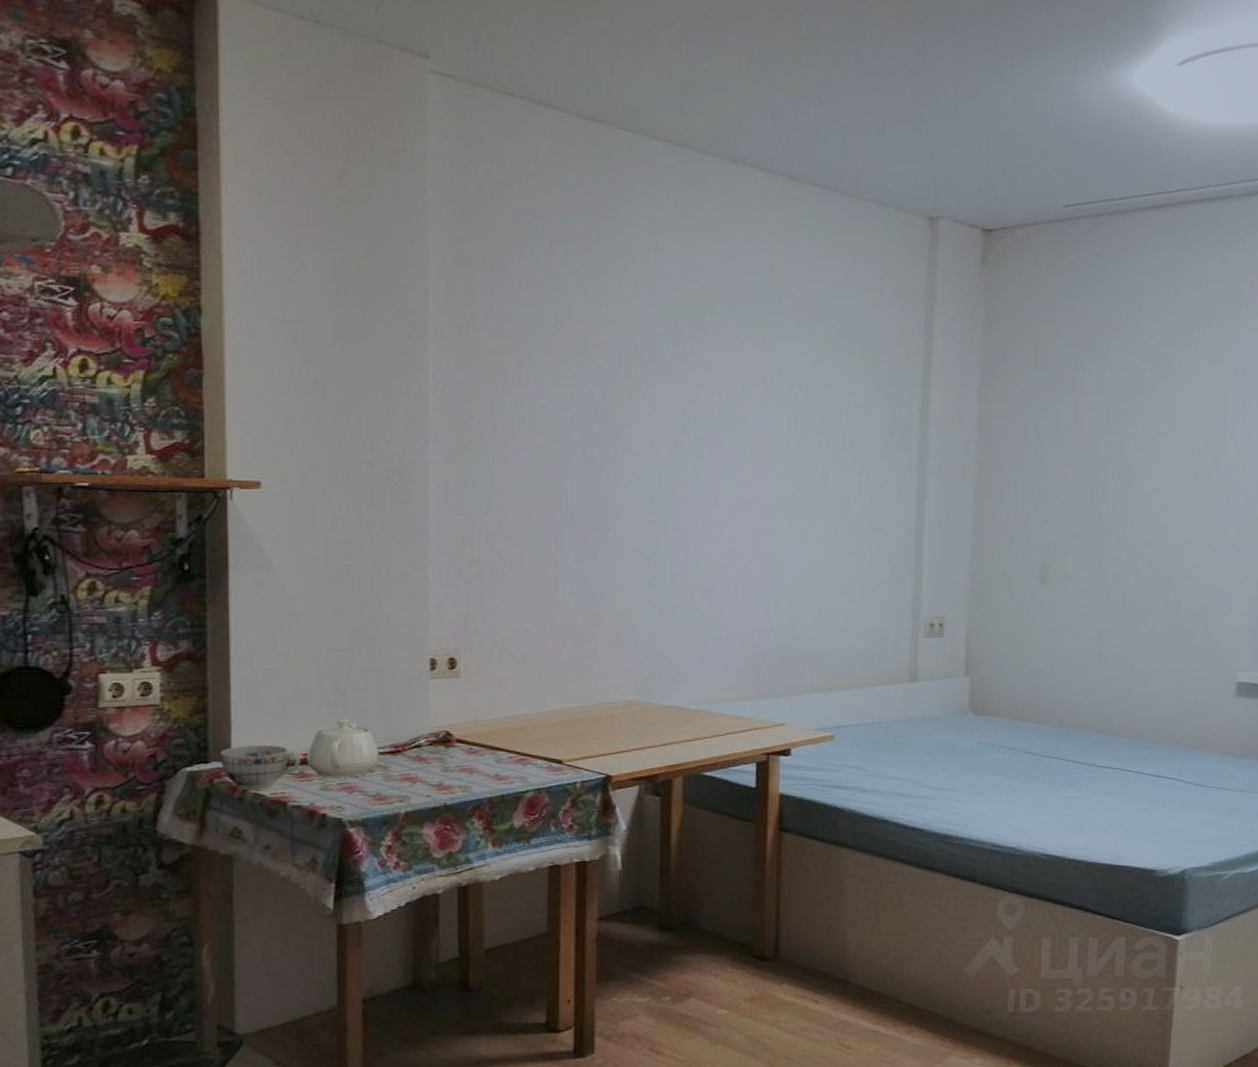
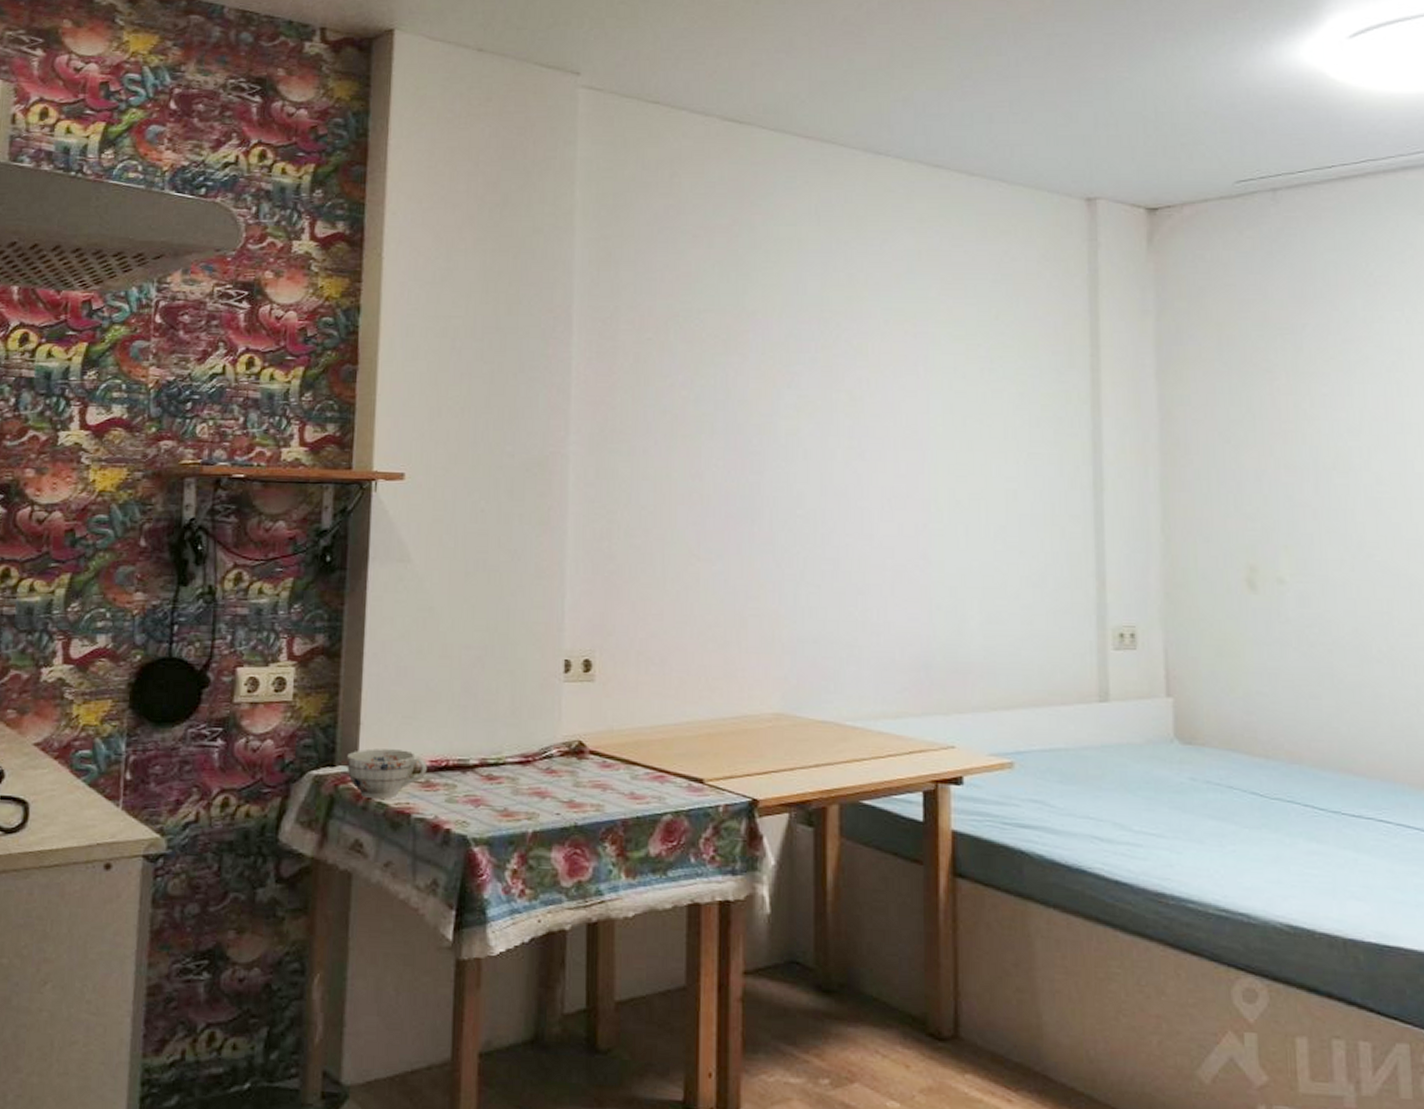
teapot: present [306,719,379,777] -> none [433,723,508,789]

